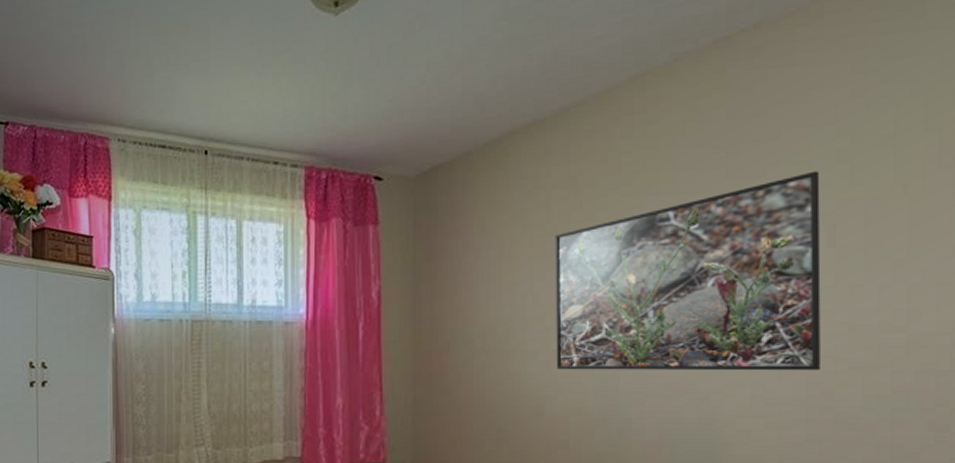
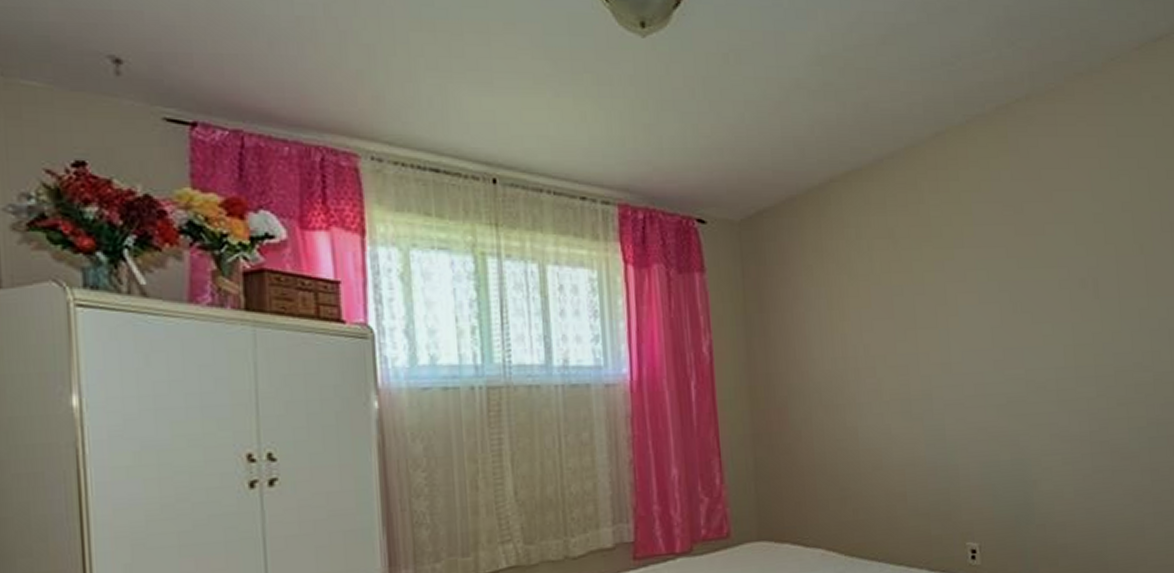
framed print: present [555,171,822,371] -> none [878,231,1098,421]

